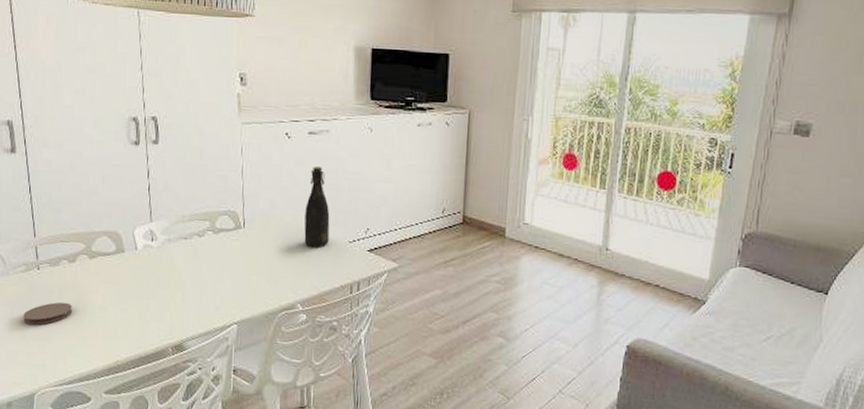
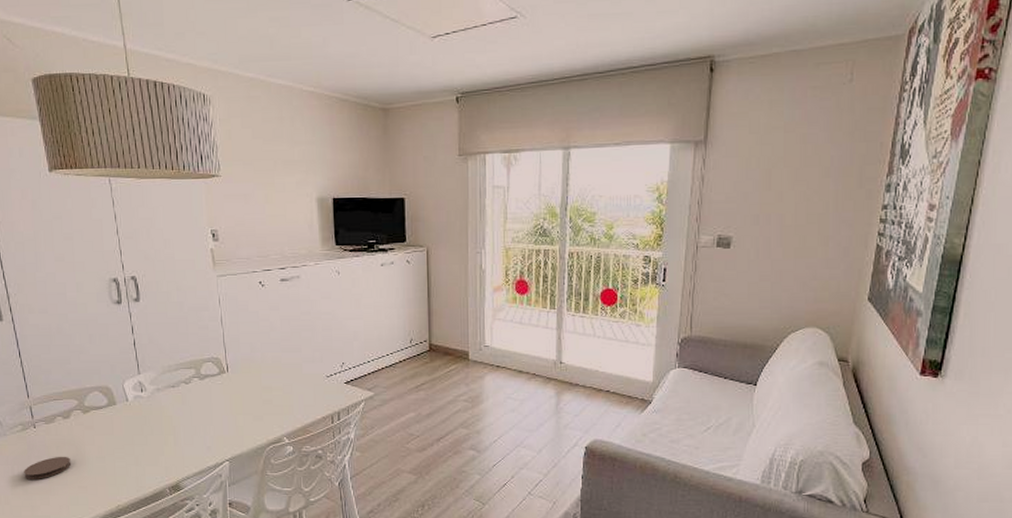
bottle: present [304,166,330,247] -> none [283,310,308,384]

